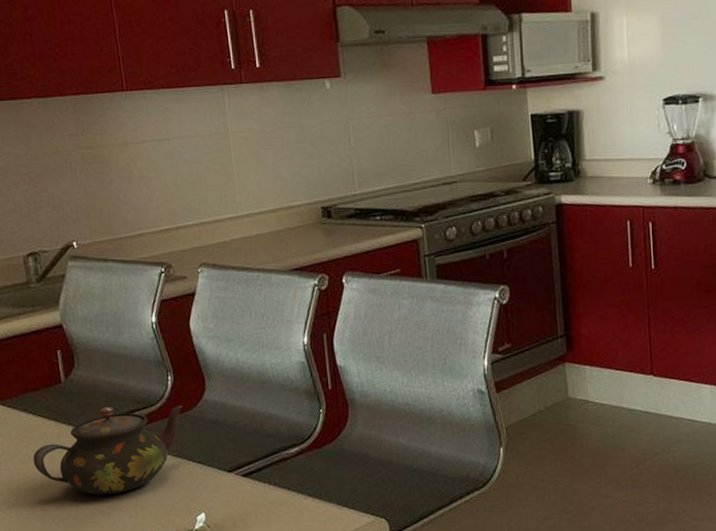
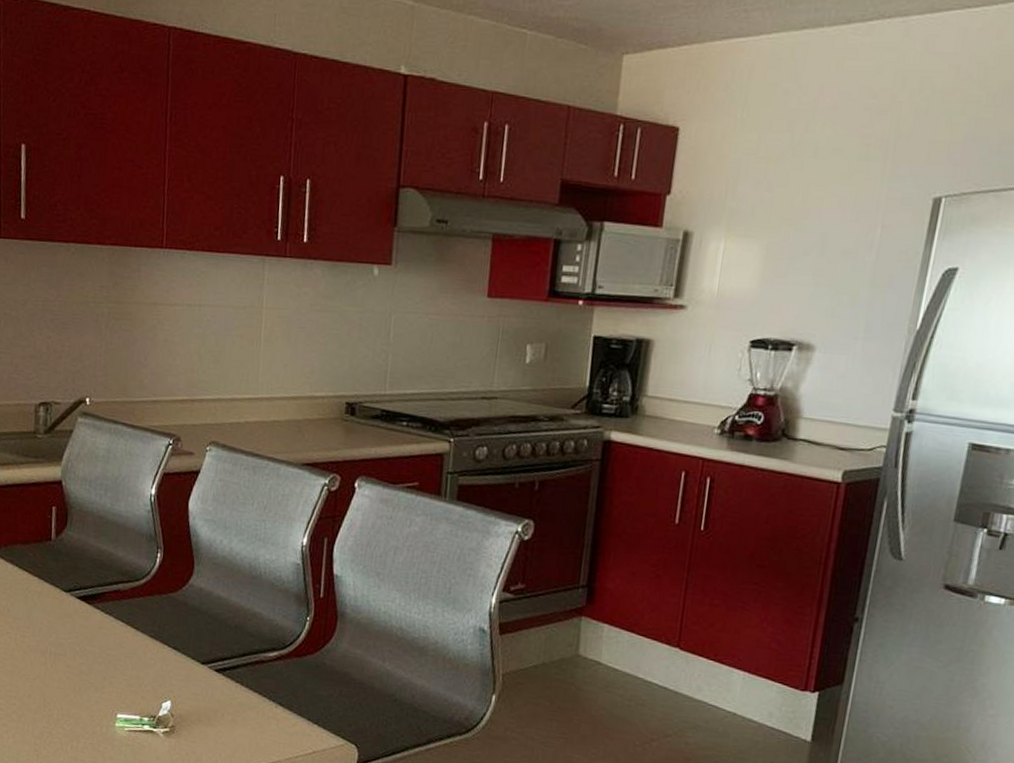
teapot: present [33,405,183,496] -> none [11,573,168,664]

